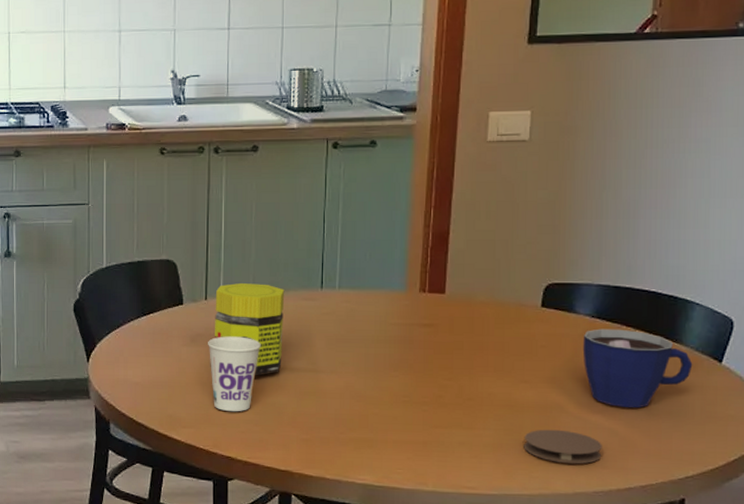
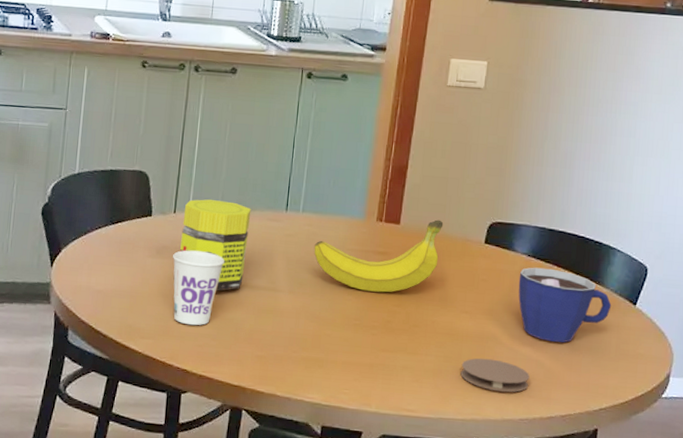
fruit: none [354,285,494,367] -> present [314,219,444,293]

